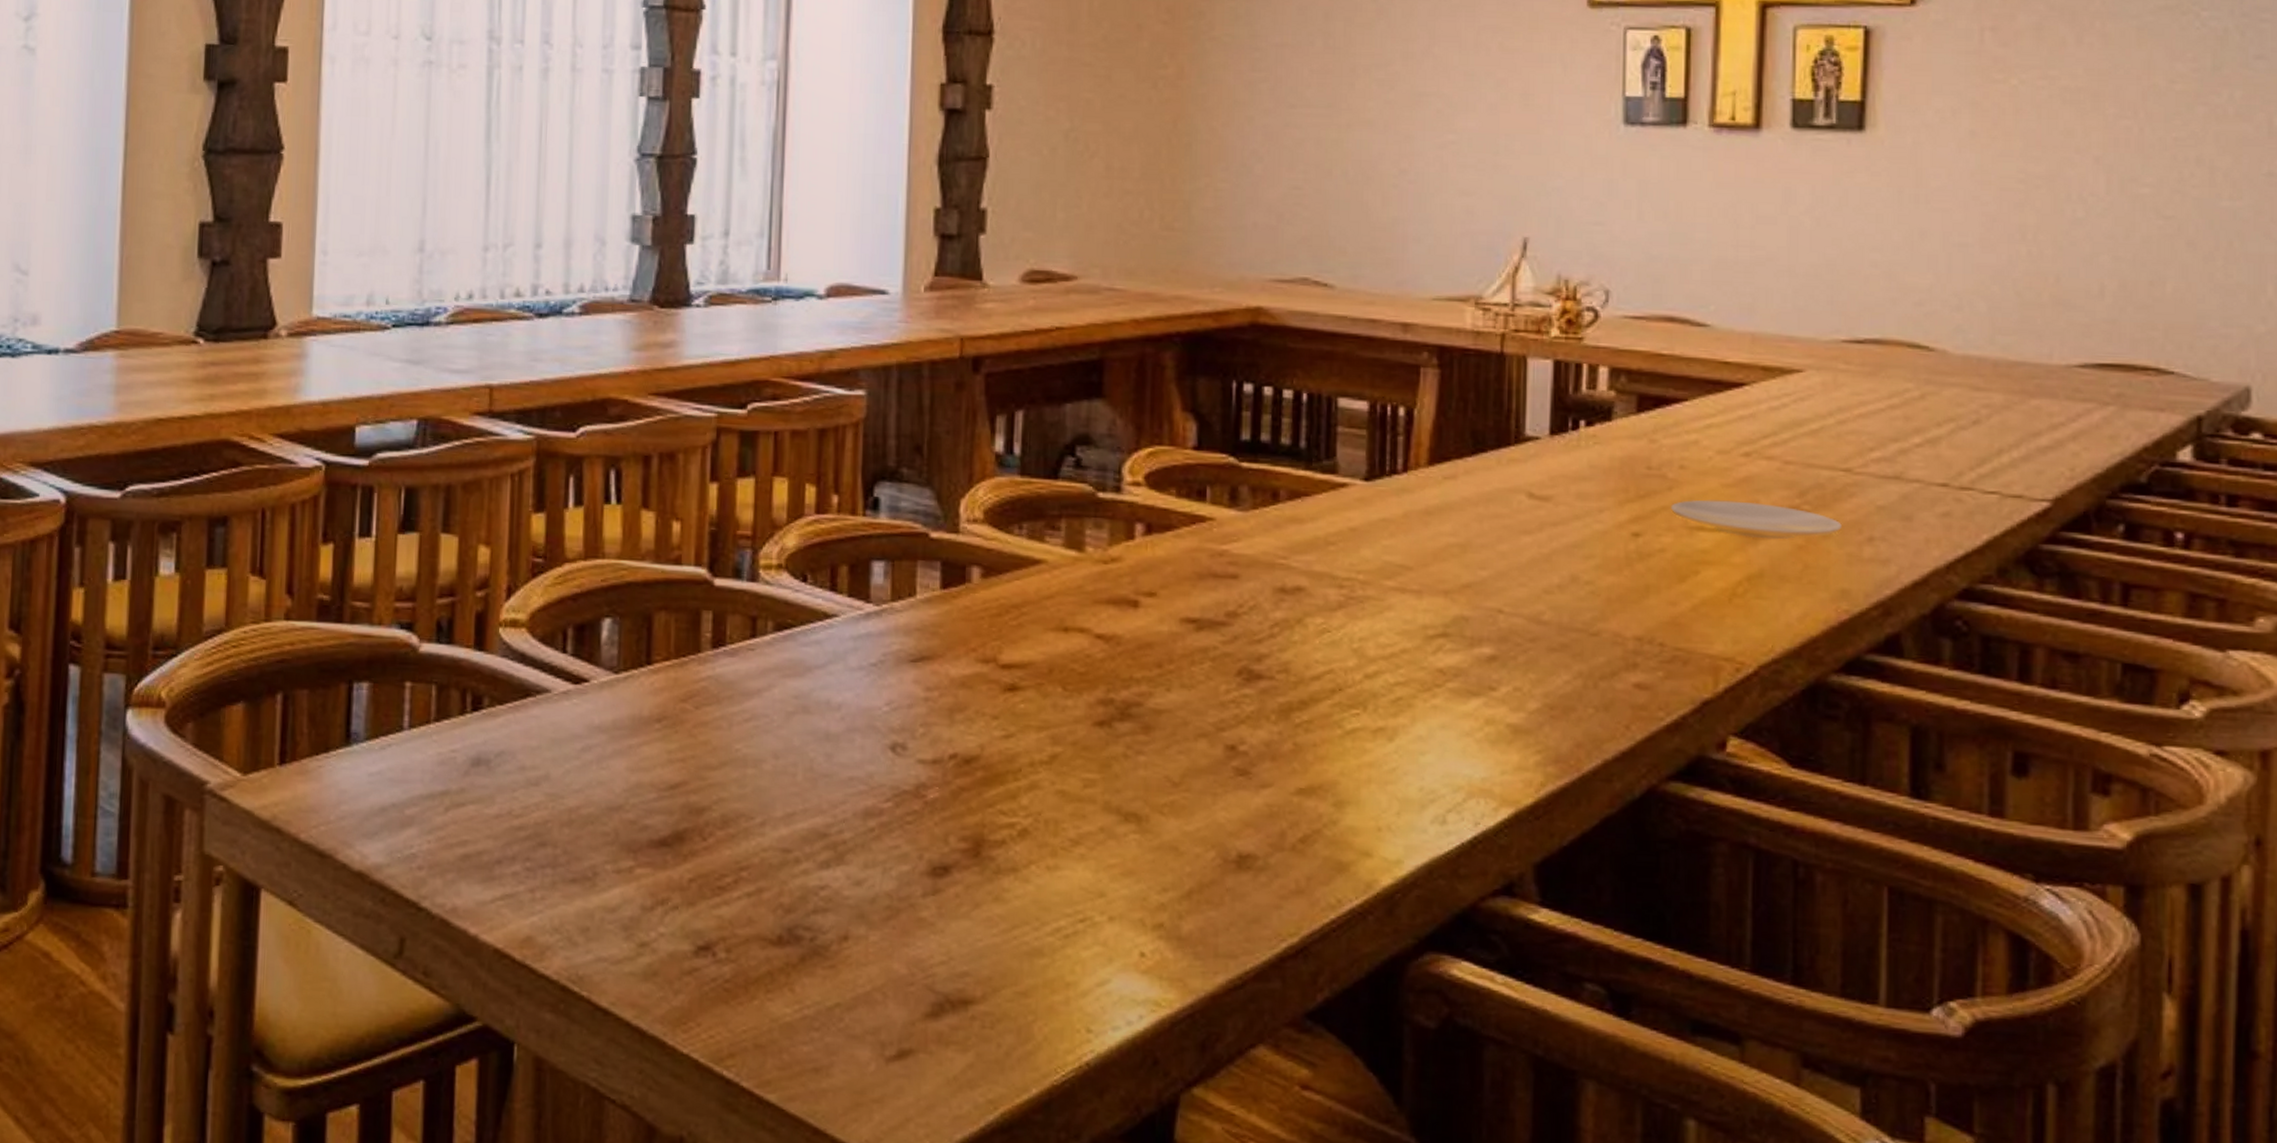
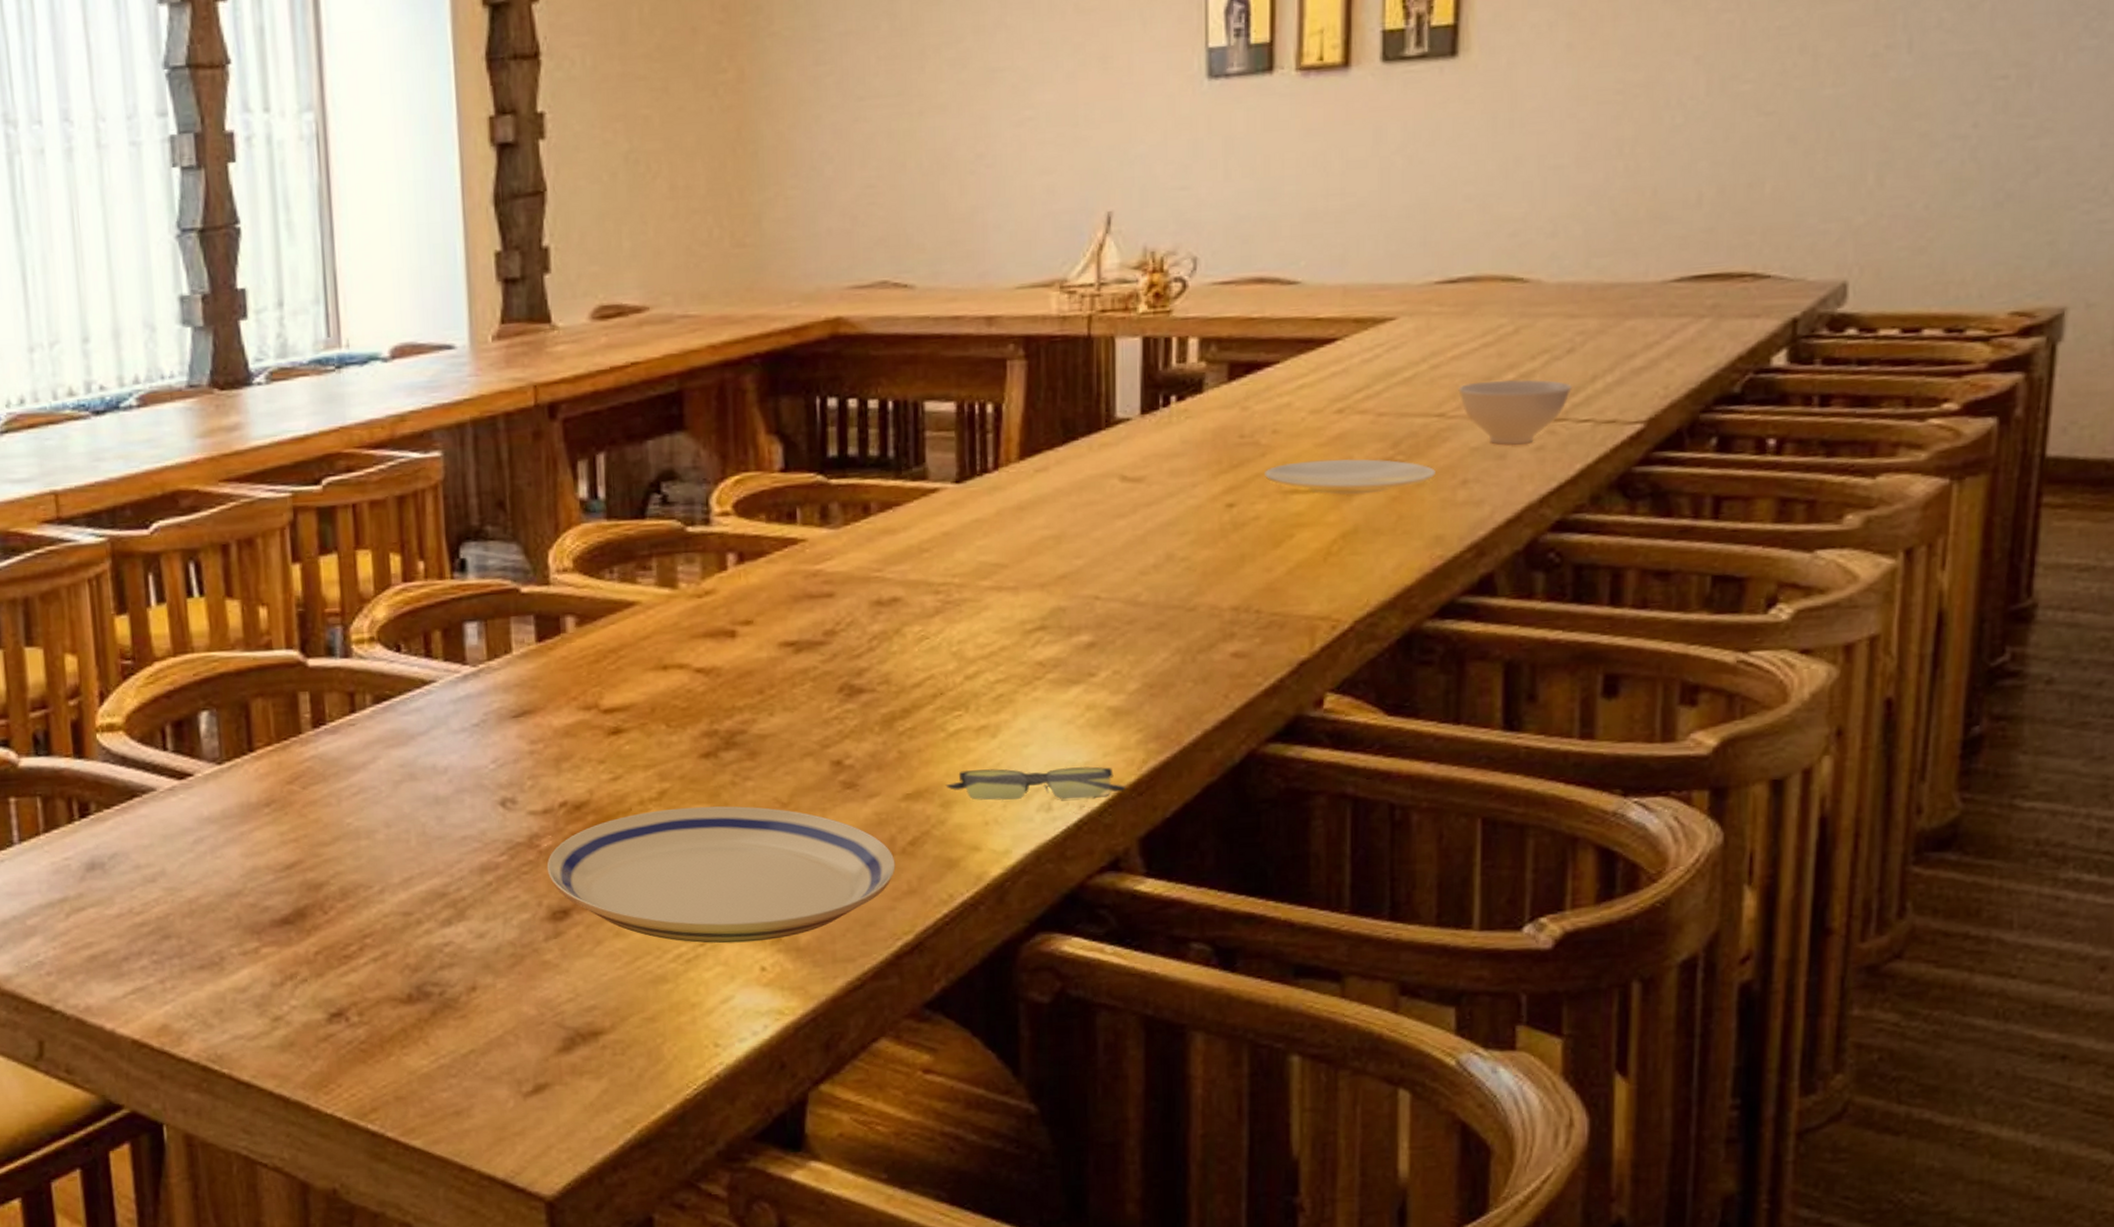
plate: none [931,774,1284,925] -> present [546,806,896,944]
glasses: none [1339,770,1522,817] -> present [945,766,1126,801]
bowl: none [1865,442,1978,510] -> present [1458,379,1572,446]

